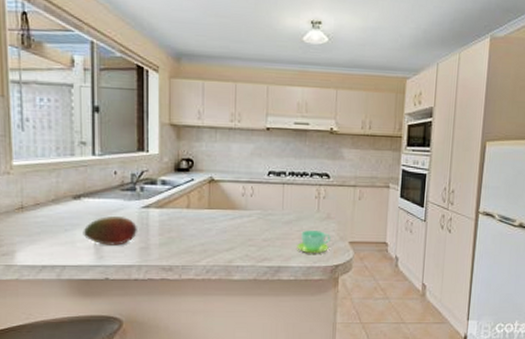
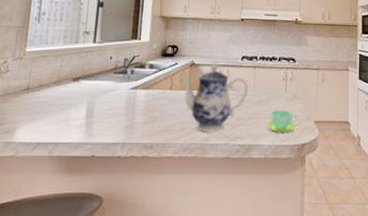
fruit: present [83,215,139,246] -> none [77,96,126,124]
teapot: none [196,179,276,254] -> present [179,63,248,133]

